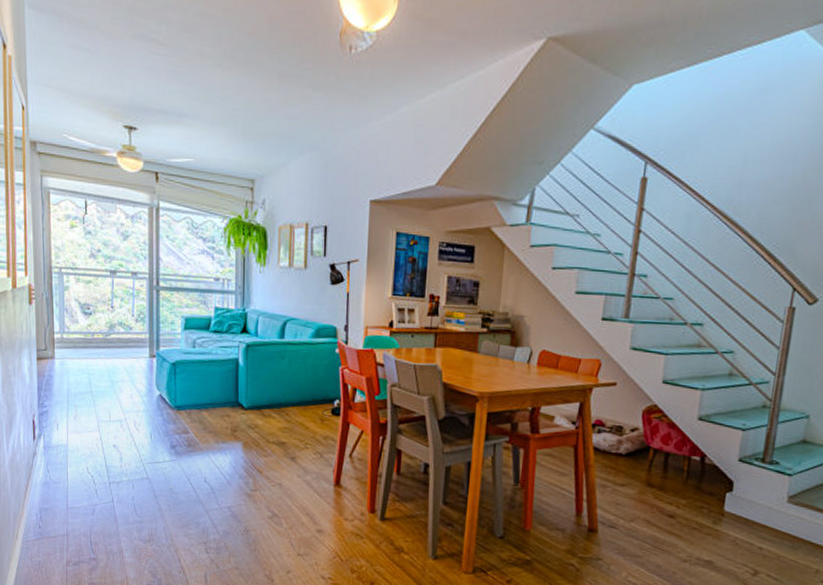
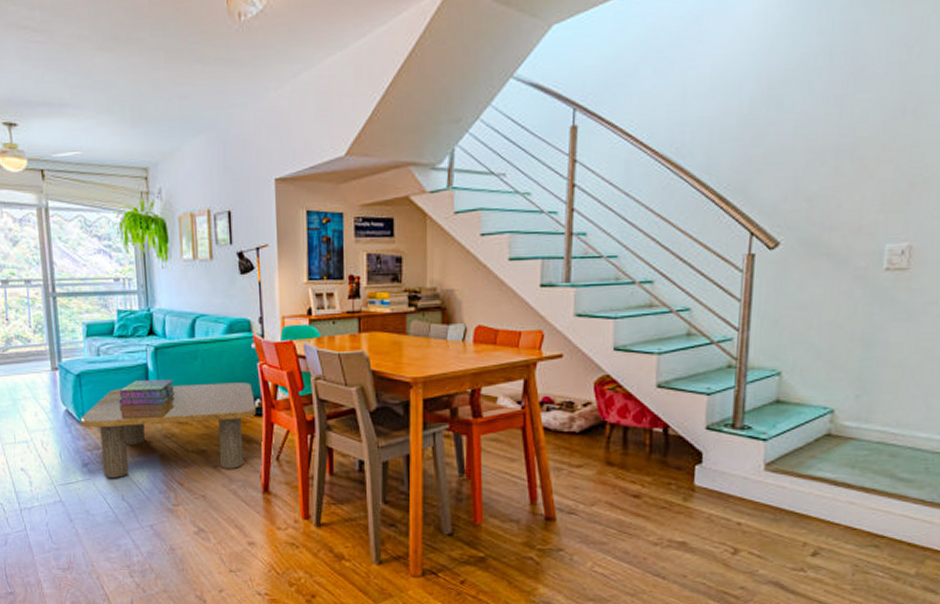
coffee table: none [172,379,335,462] -> present [80,383,256,478]
stack of books: none [209,373,262,397] -> present [118,379,176,405]

